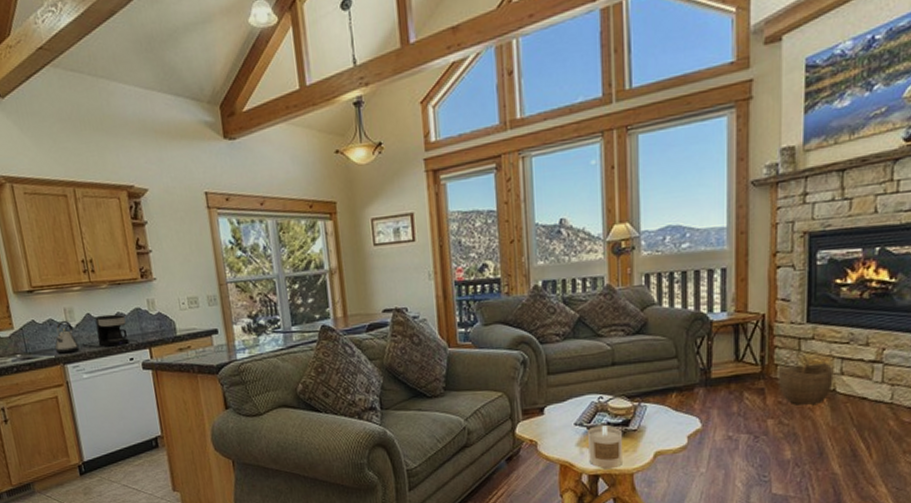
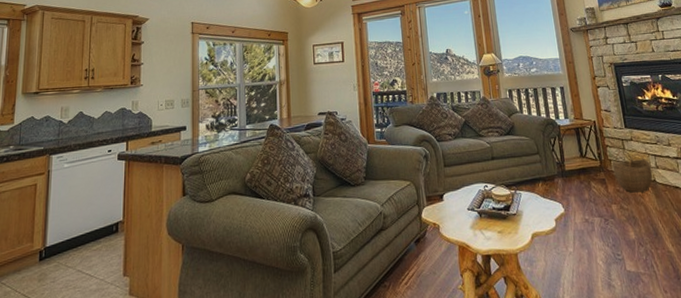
kettle: present [54,320,80,355] -> none [45,117,67,147]
coffee maker: present [82,314,139,349] -> none [69,112,119,142]
candle: present [587,425,623,469] -> none [477,210,508,250]

